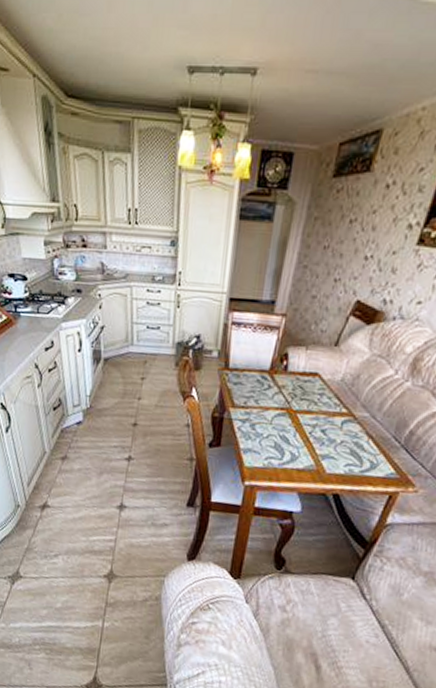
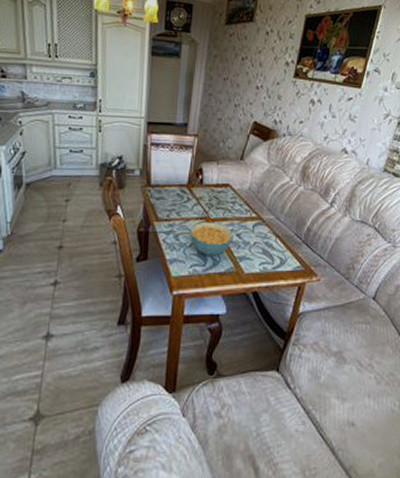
cereal bowl: none [268,412,318,450] -> present [190,221,234,255]

